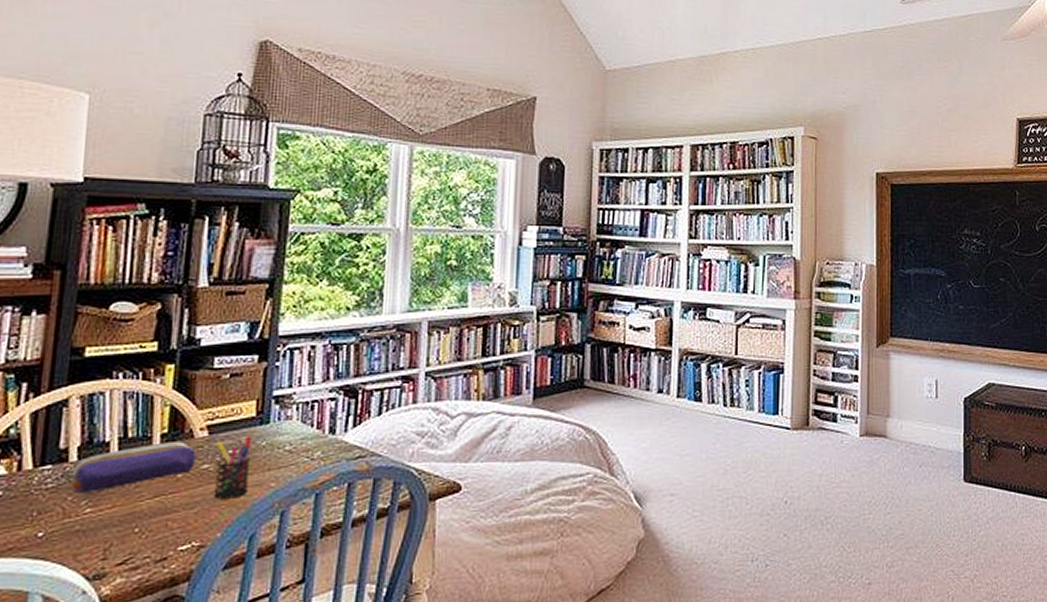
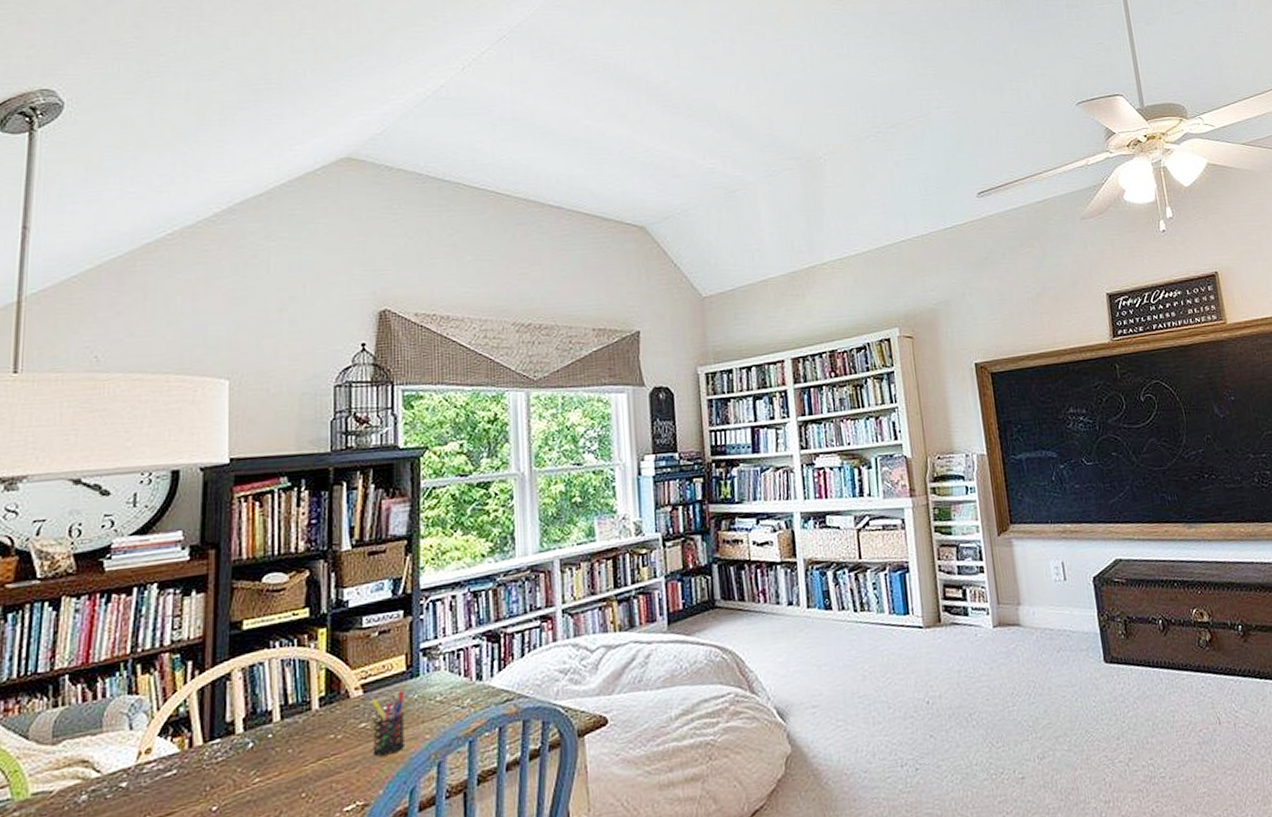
pencil case: present [71,442,196,494] -> none [239,703,353,765]

